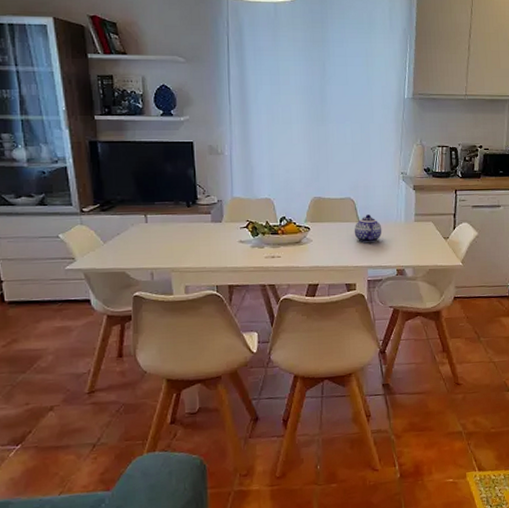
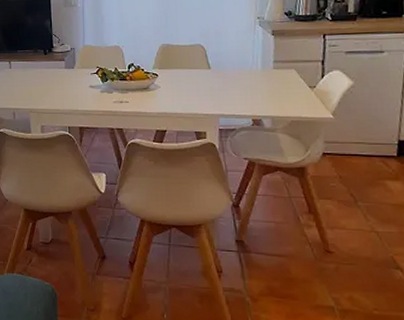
teapot: present [354,214,382,243] -> none [204,61,236,90]

